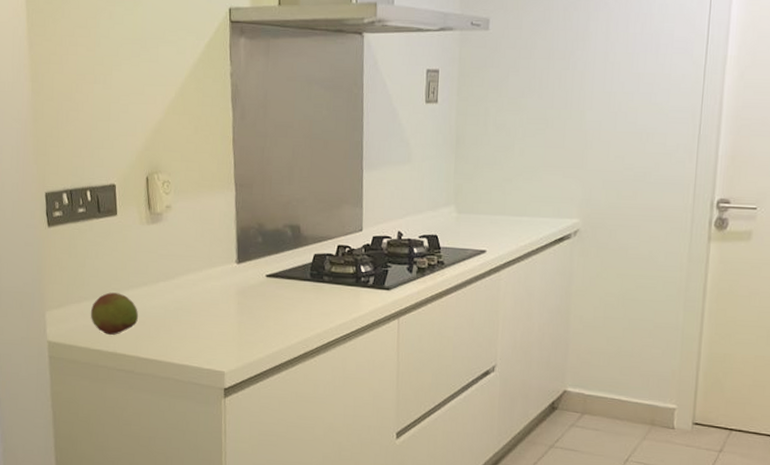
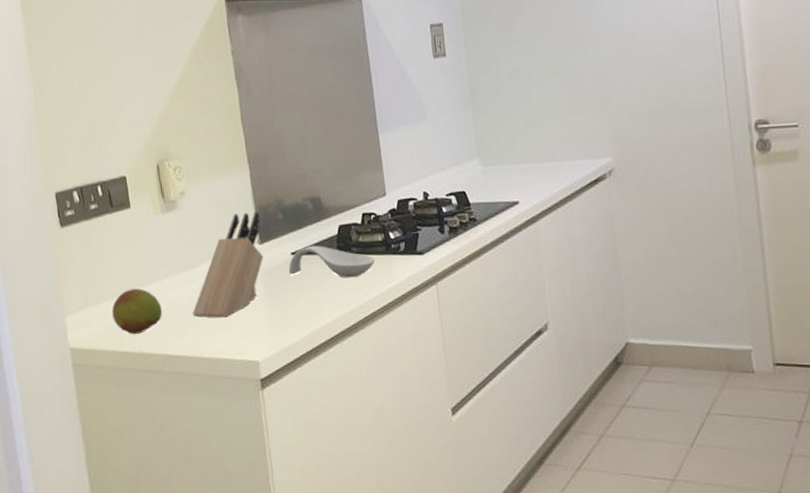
knife block: none [167,232,240,329] -> present [193,211,264,318]
spoon rest: none [261,270,345,305] -> present [288,245,376,278]

